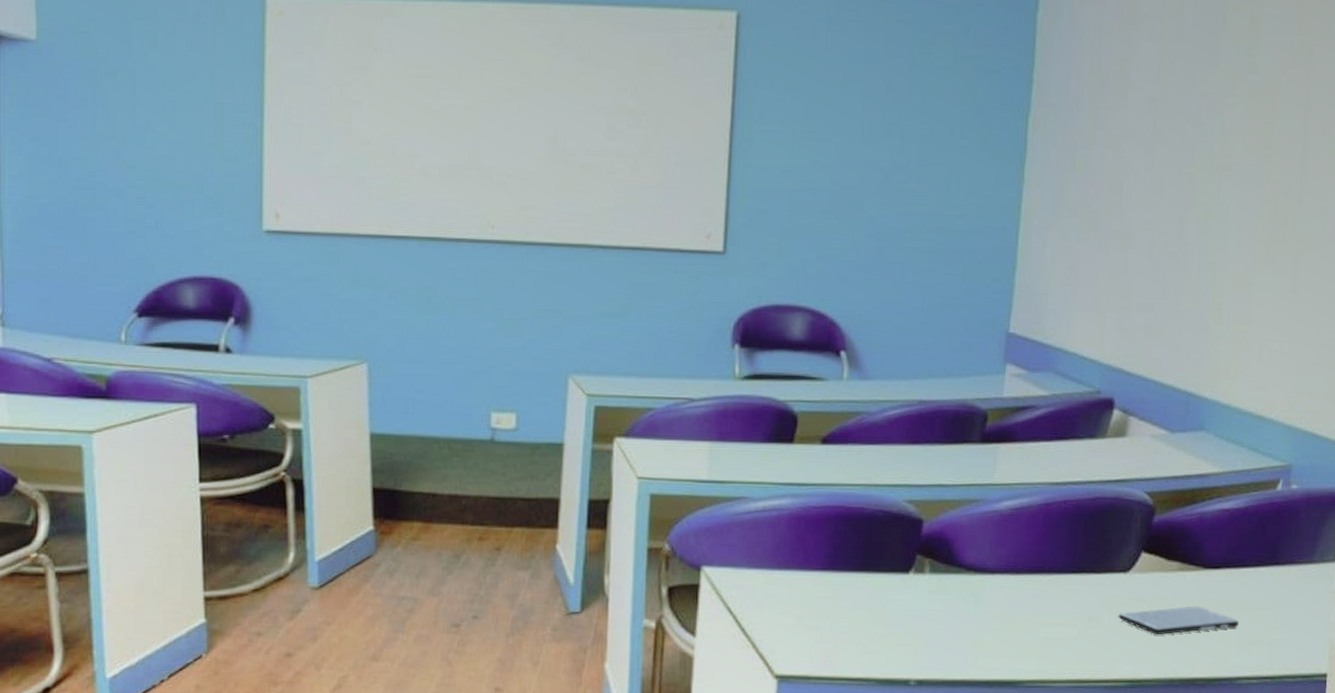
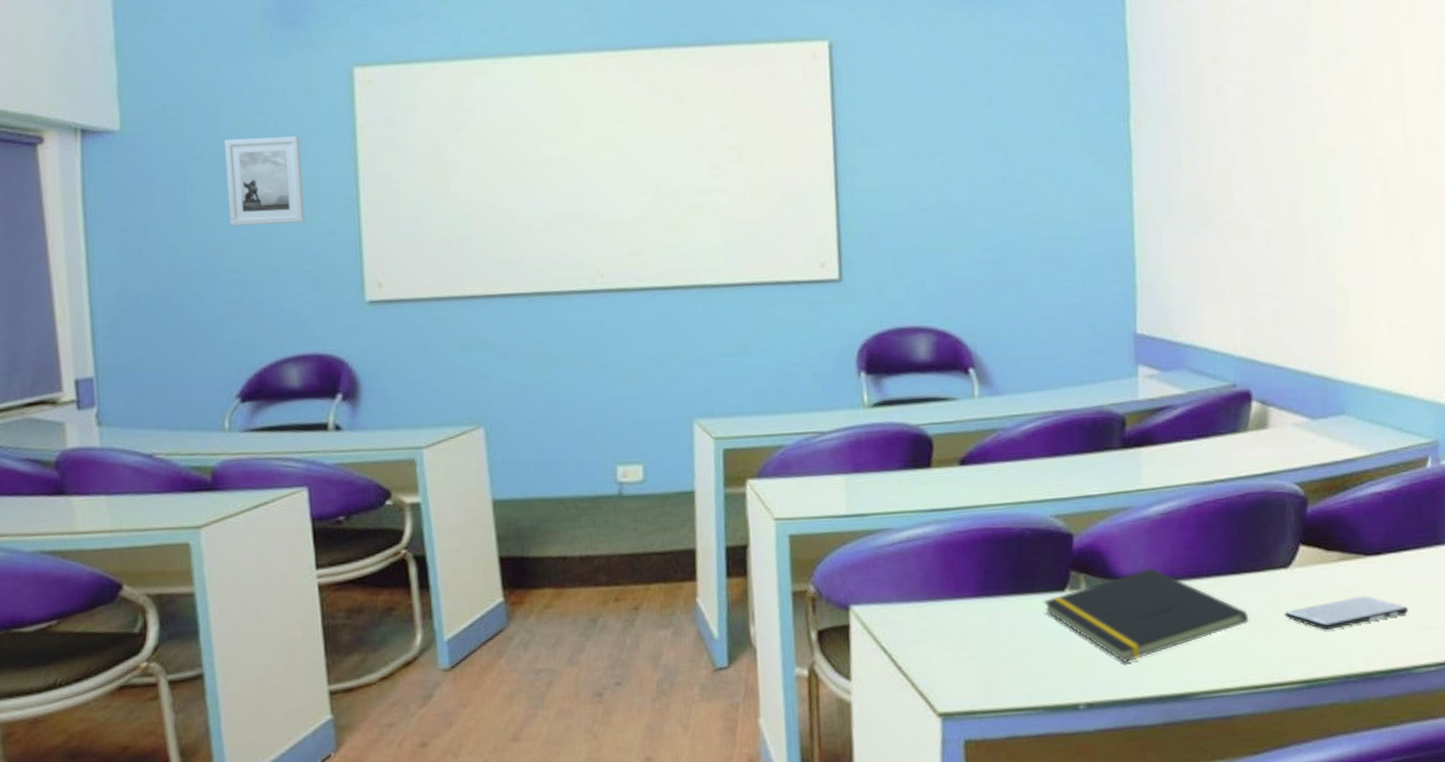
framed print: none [136,58,210,148] -> present [224,136,305,226]
notepad: none [887,559,1084,646] -> present [1043,568,1250,662]

